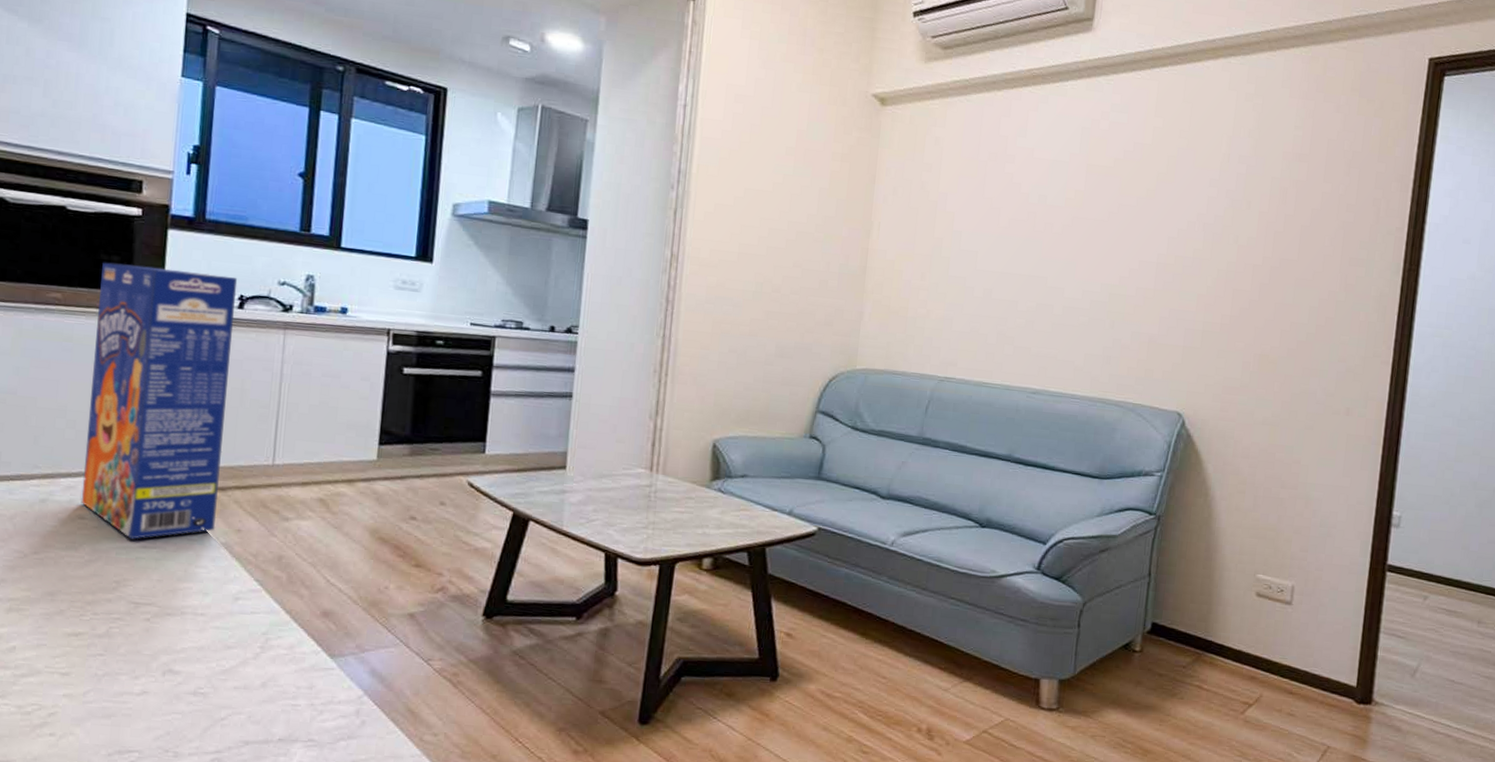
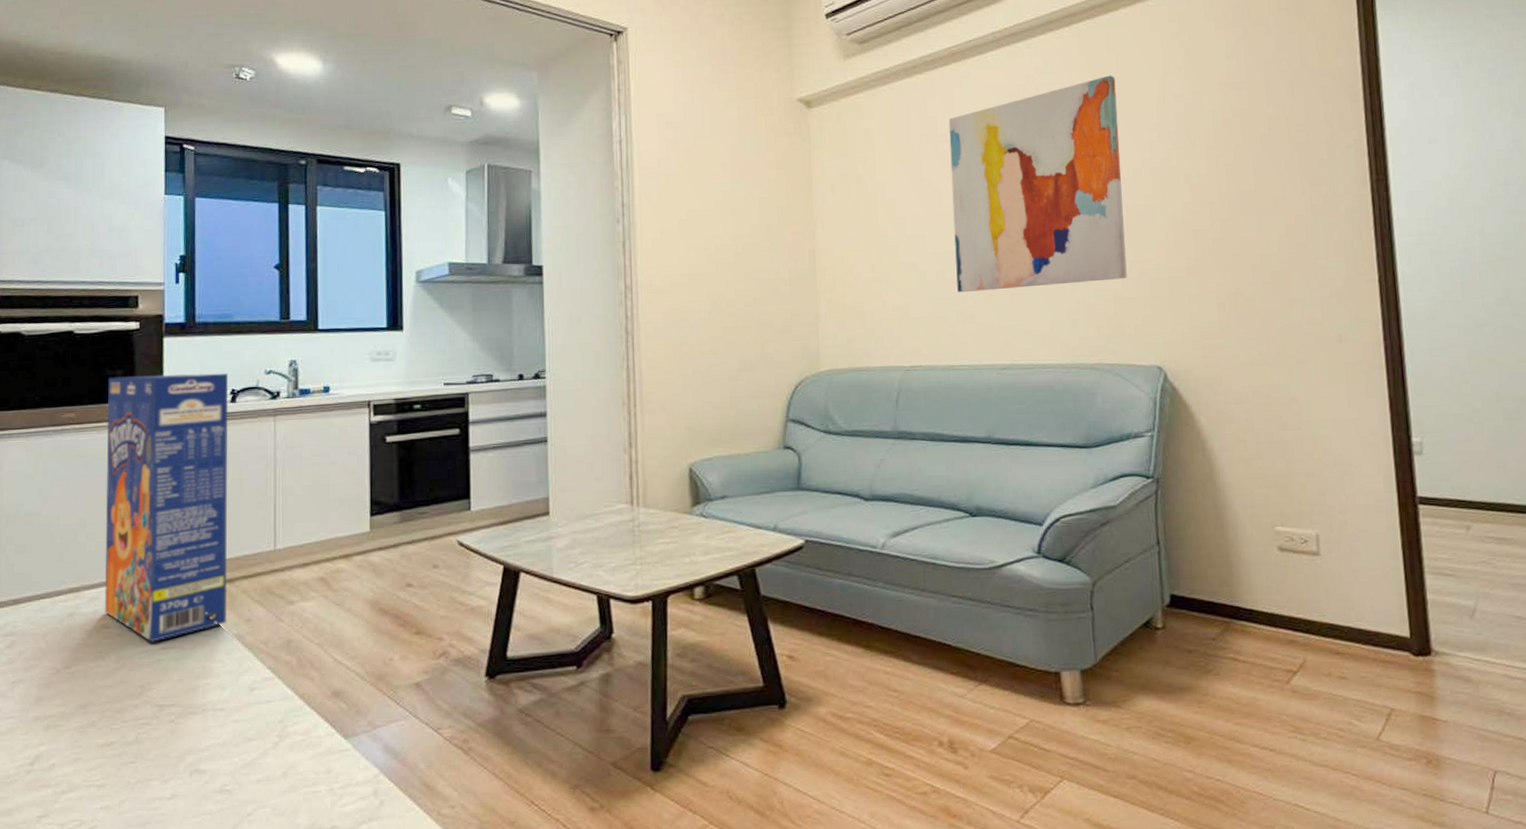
wall art: none [1001,125,1186,326] -> present [948,75,1127,293]

